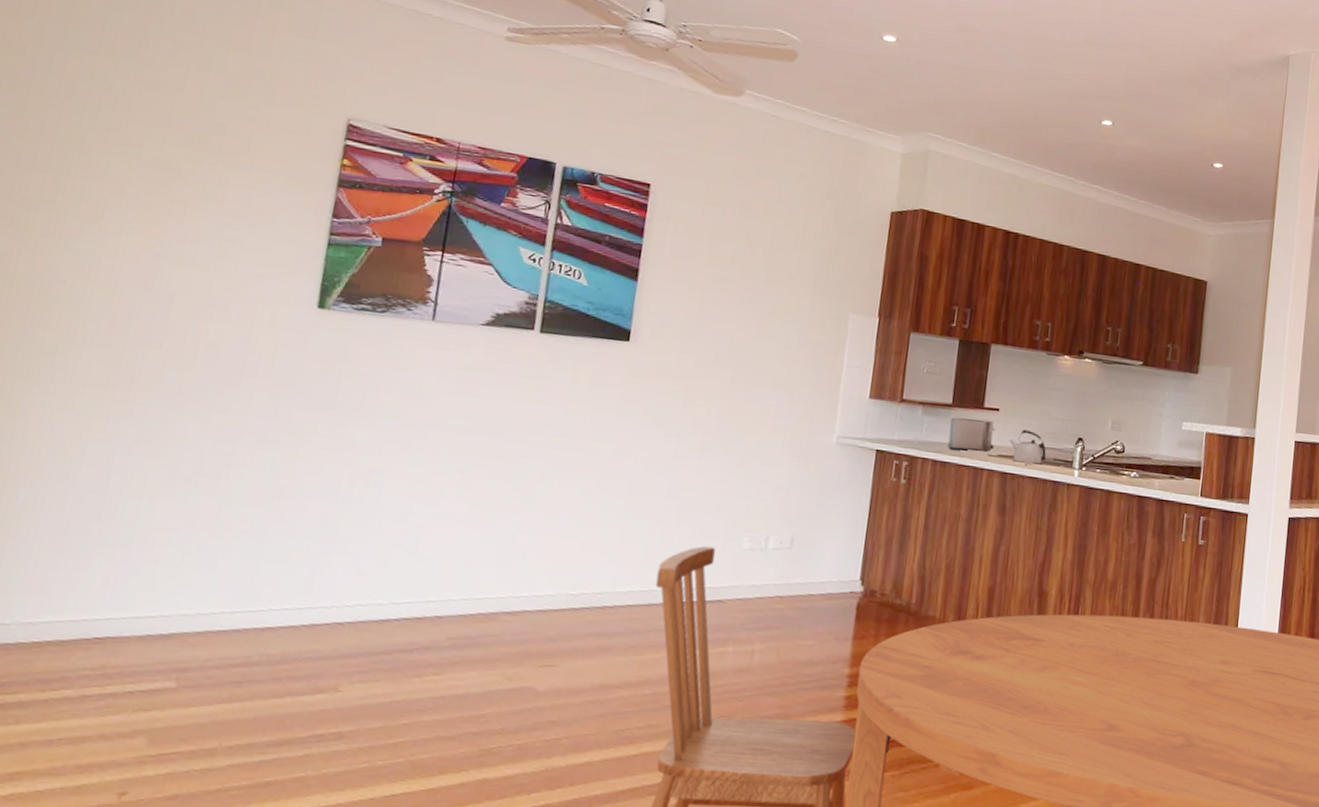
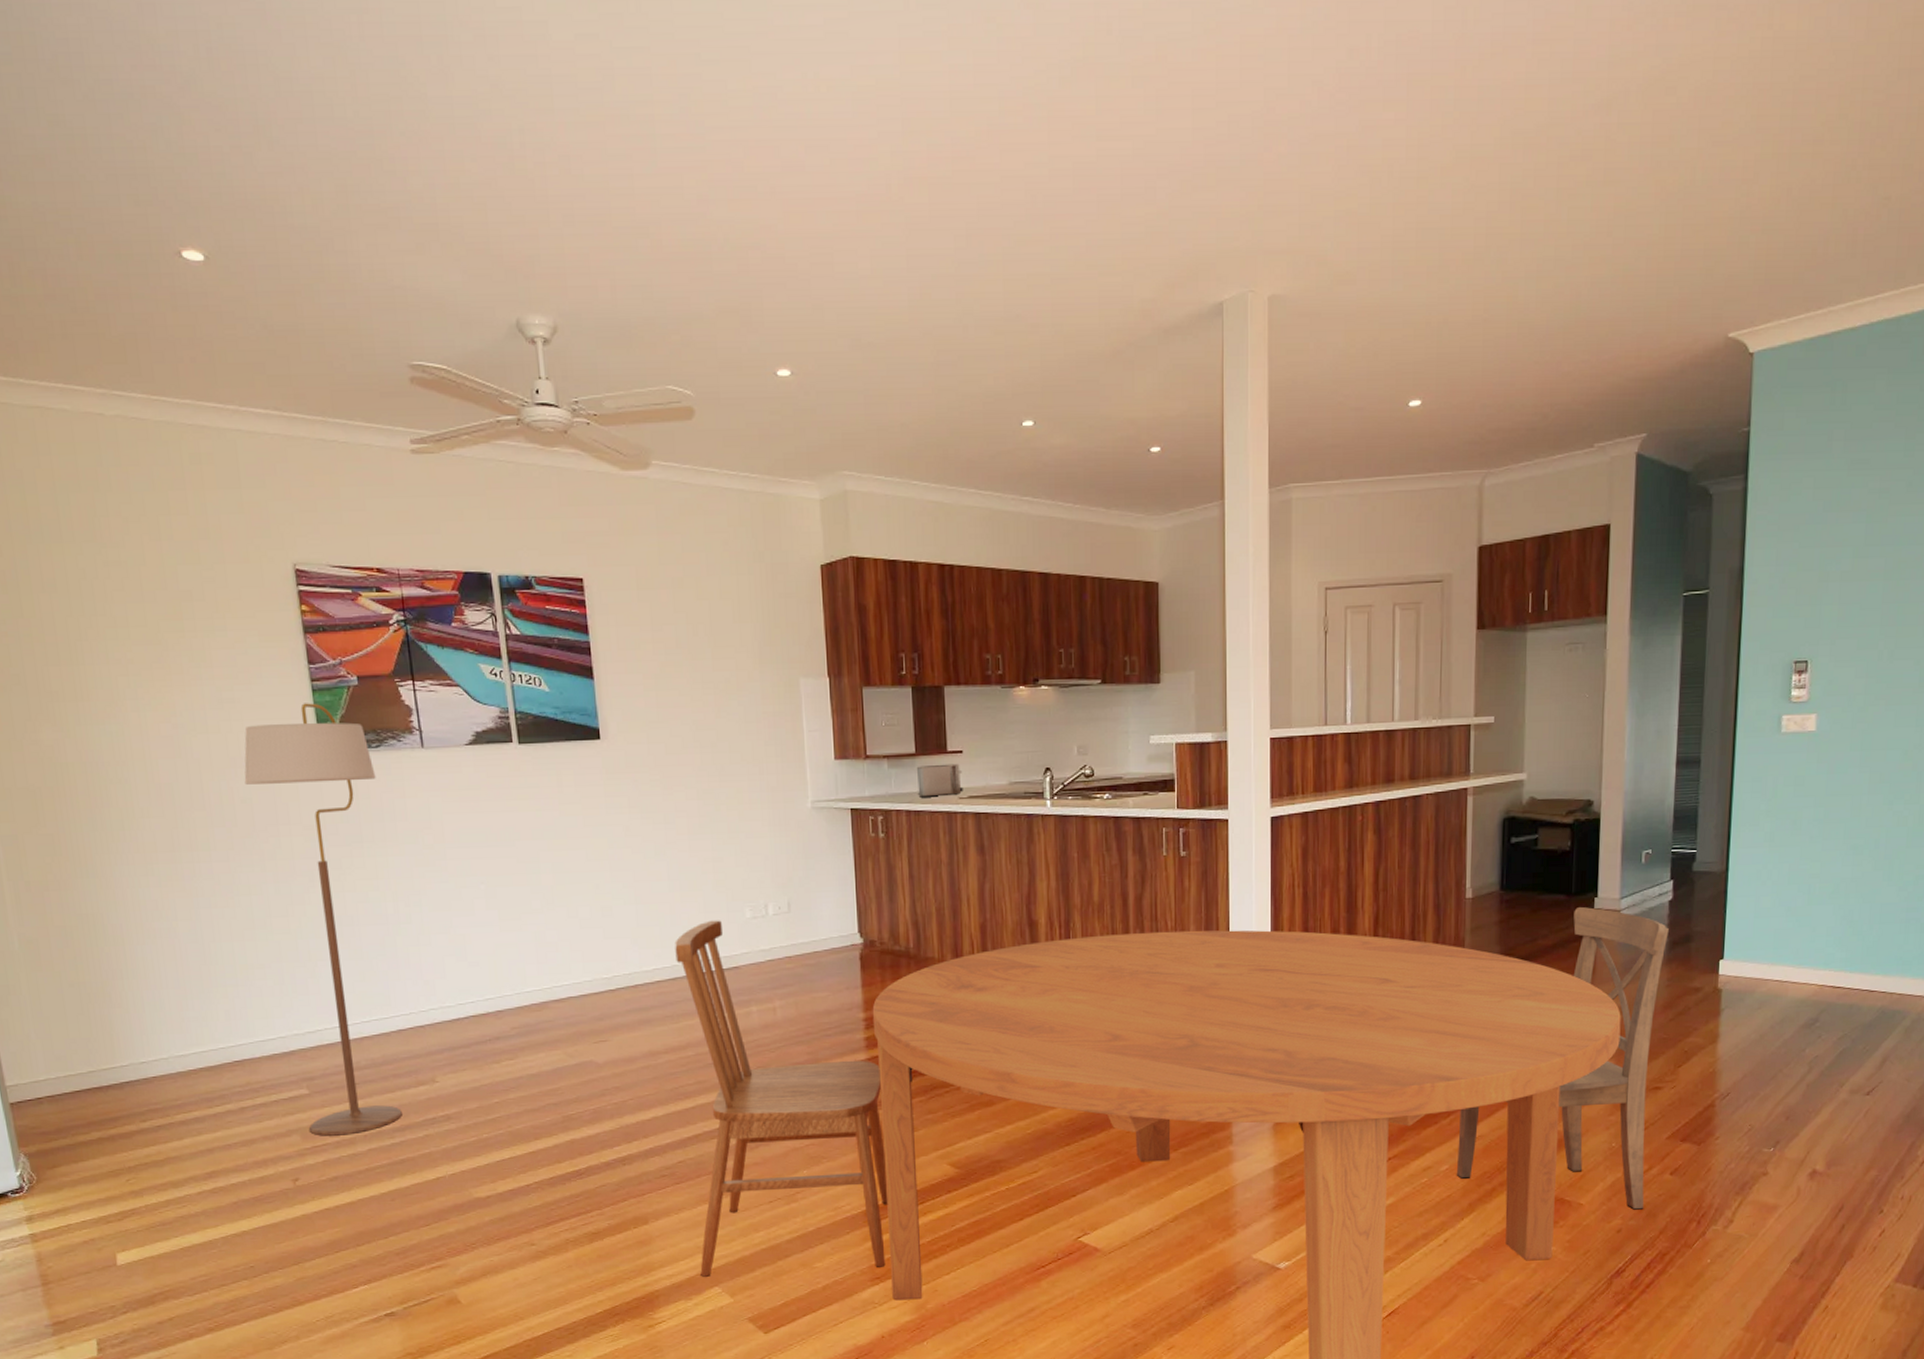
floor lamp: none [161,255,374,744] -> present [244,703,402,1136]
kettle: present [1009,430,1046,465] -> none [977,768,1016,802]

